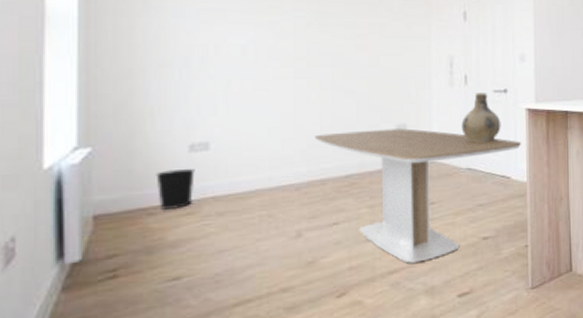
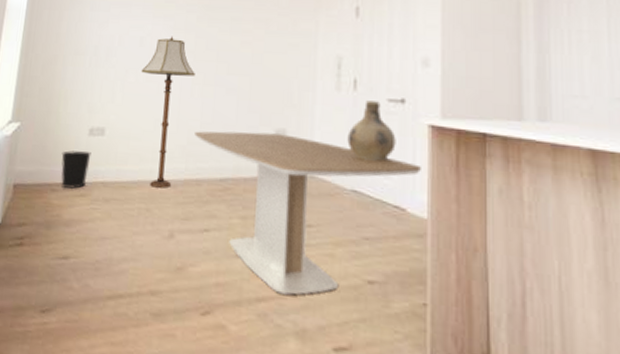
floor lamp: none [246,43,310,194] -> present [141,36,195,188]

